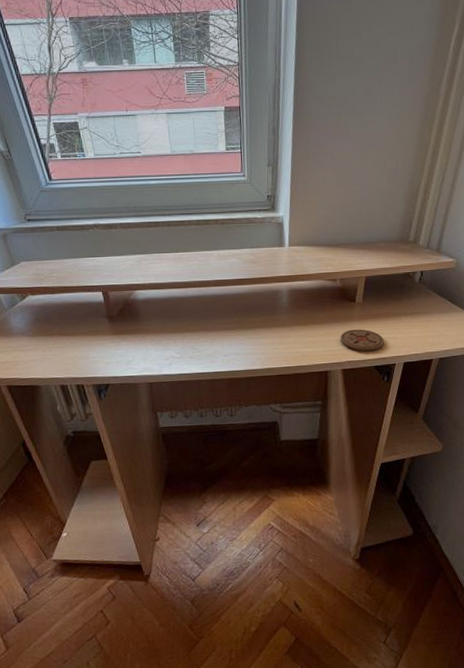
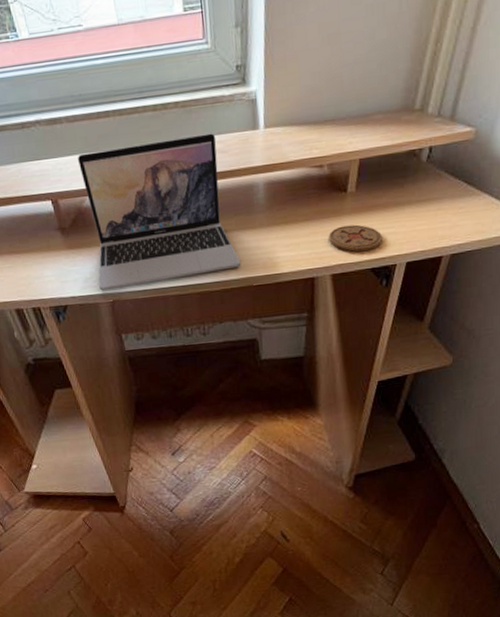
laptop: none [129,247,266,373] -> present [78,133,241,291]

